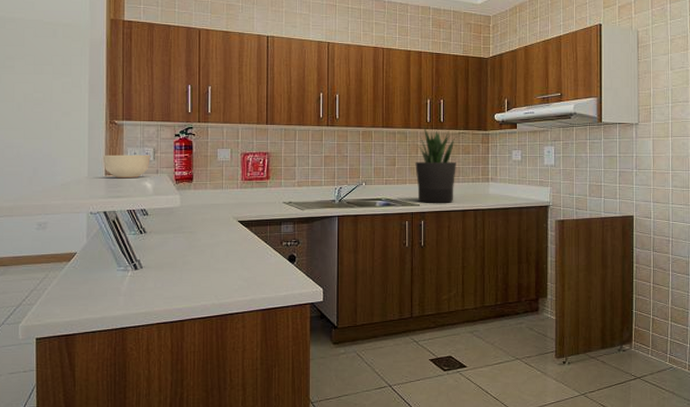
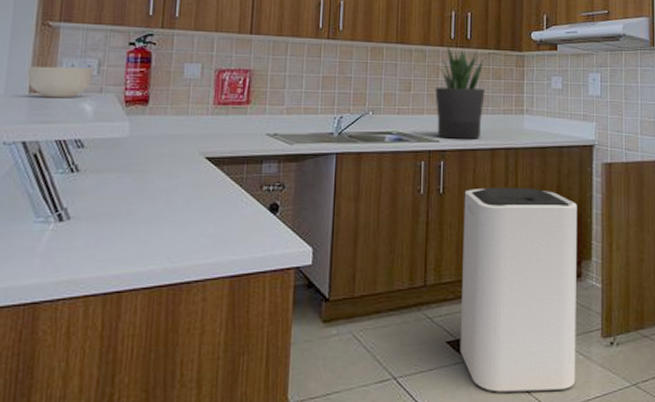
trash can: none [440,241,535,399] -> present [459,187,578,394]

